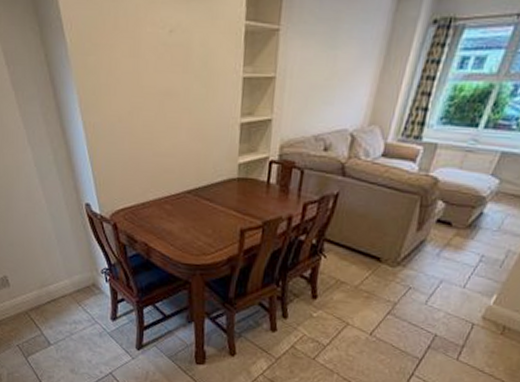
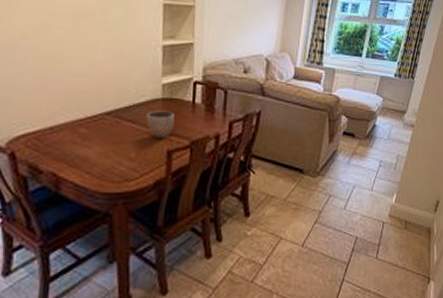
decorative bowl: none [222,190,249,218] -> present [146,110,174,139]

